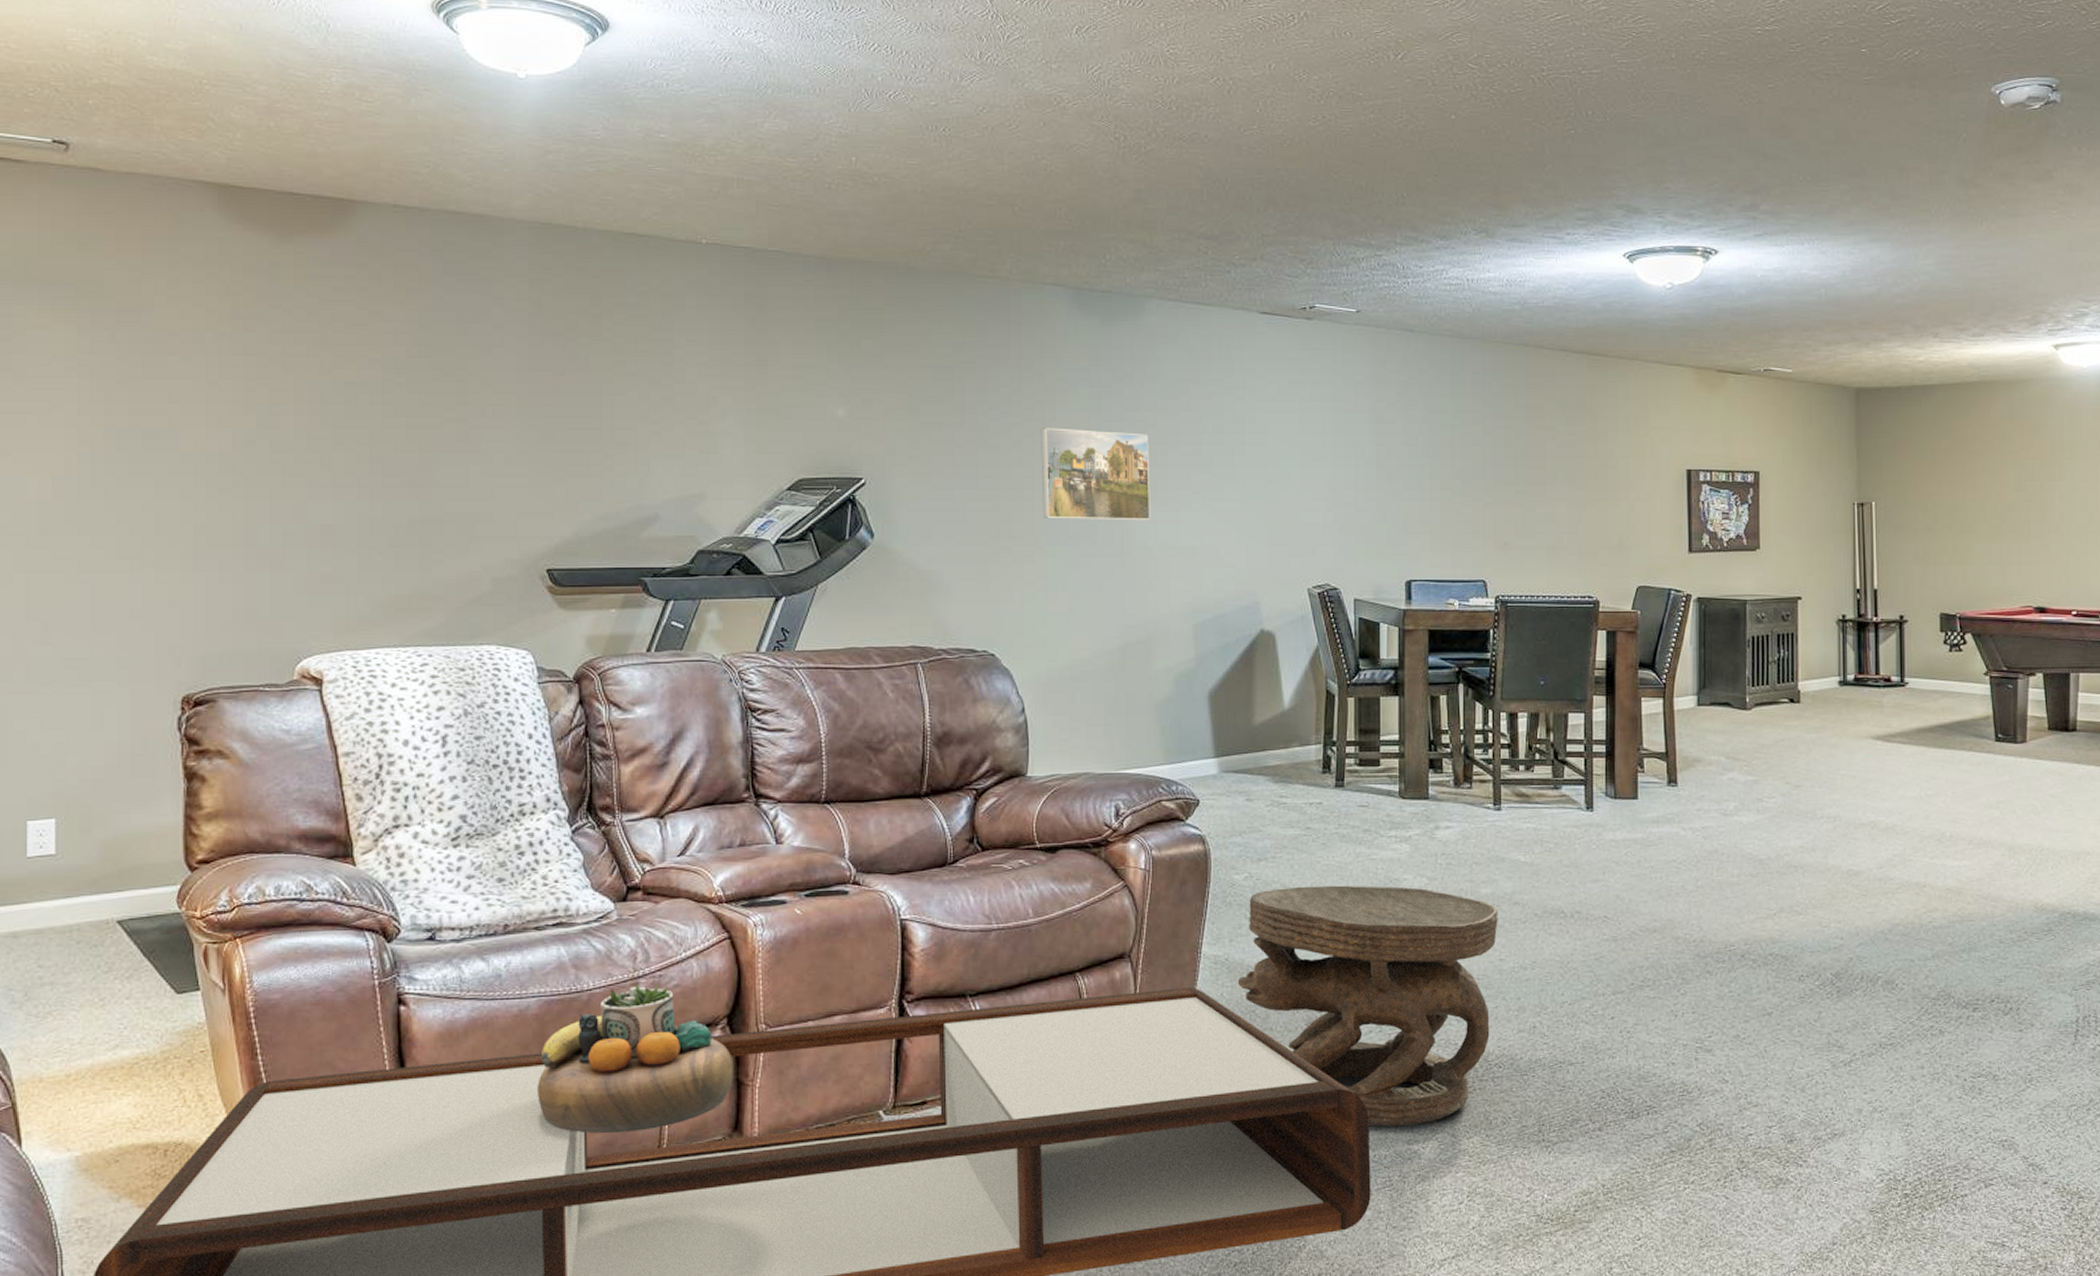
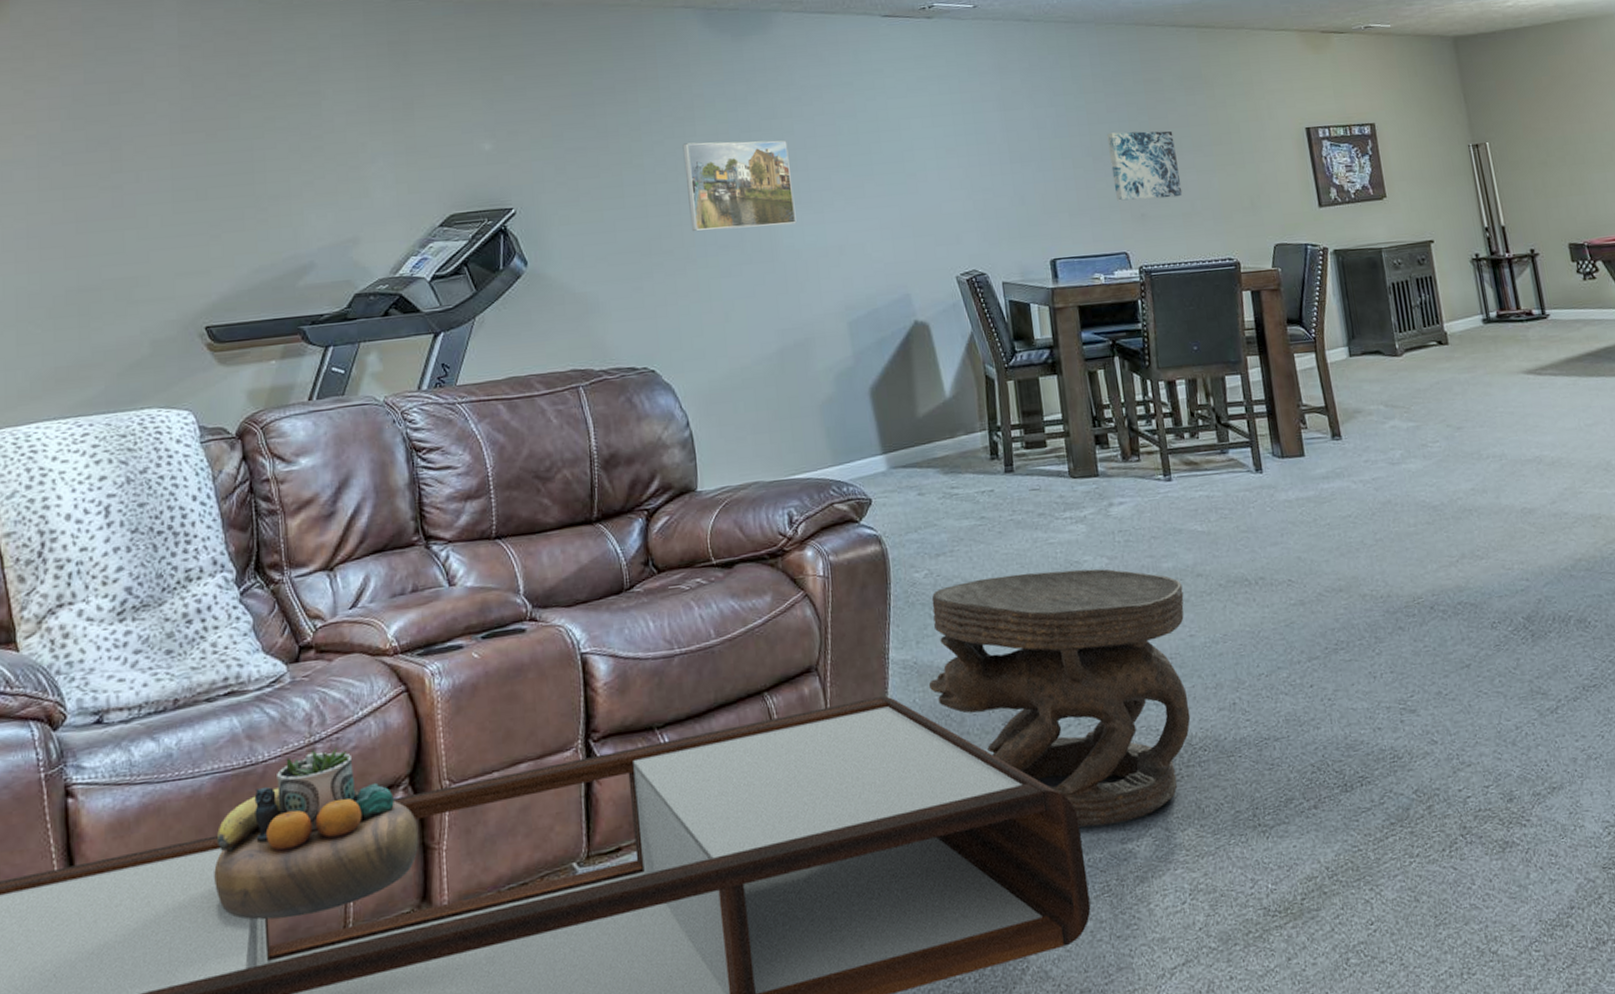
wall art: none [1480,456,1550,529] -> present [1107,131,1183,201]

